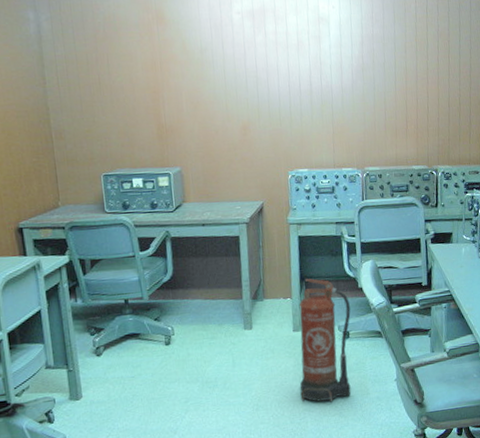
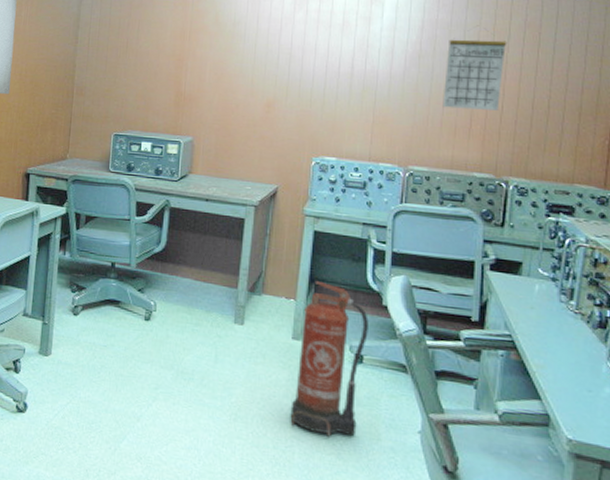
calendar: none [384,37,427,113] -> present [442,25,507,111]

